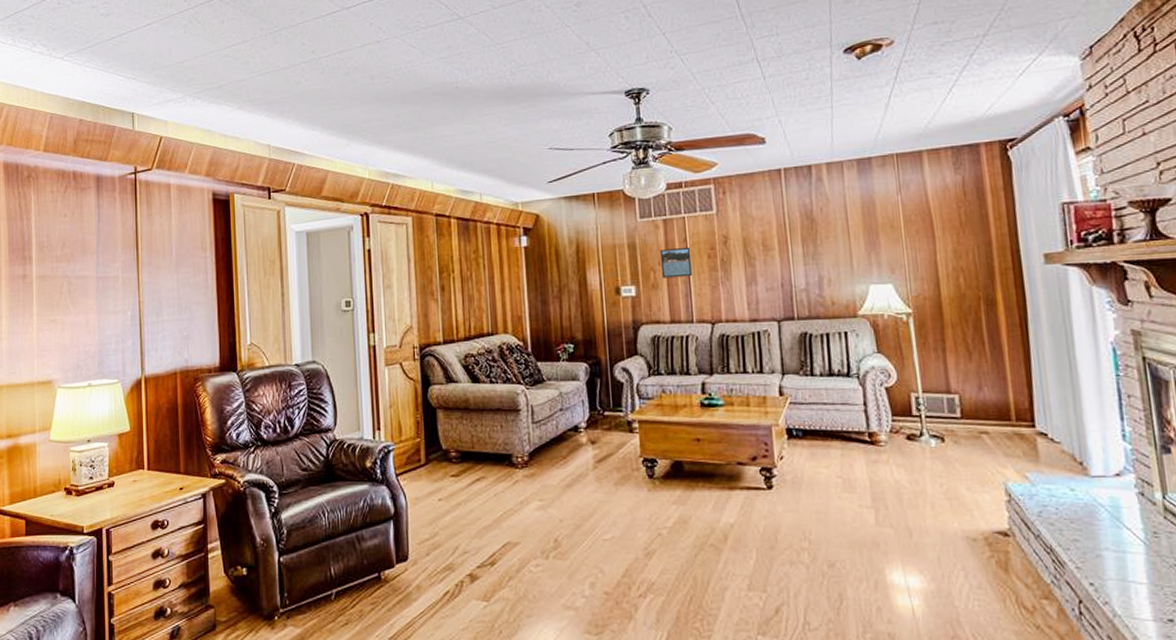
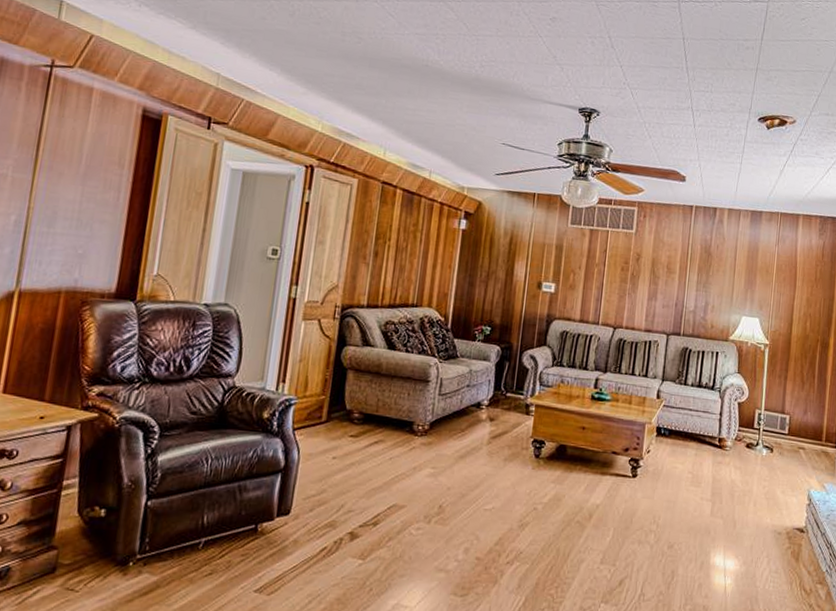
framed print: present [659,246,693,279] -> none [580,255,609,284]

